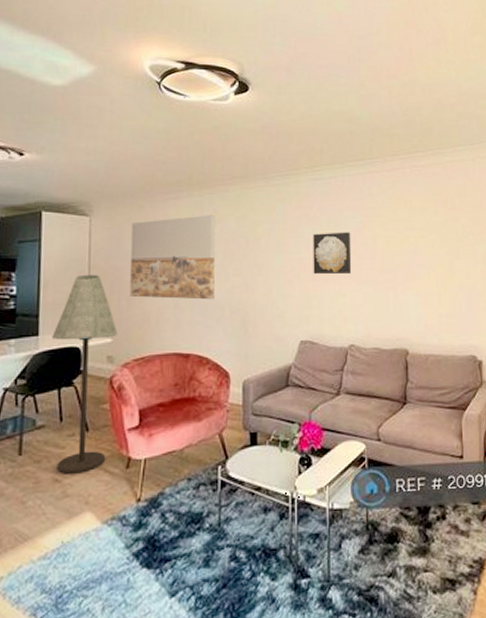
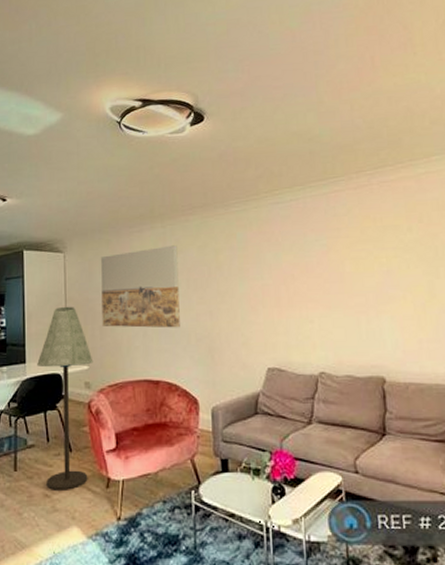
wall art: present [313,232,352,275] -> none [275,255,319,300]

